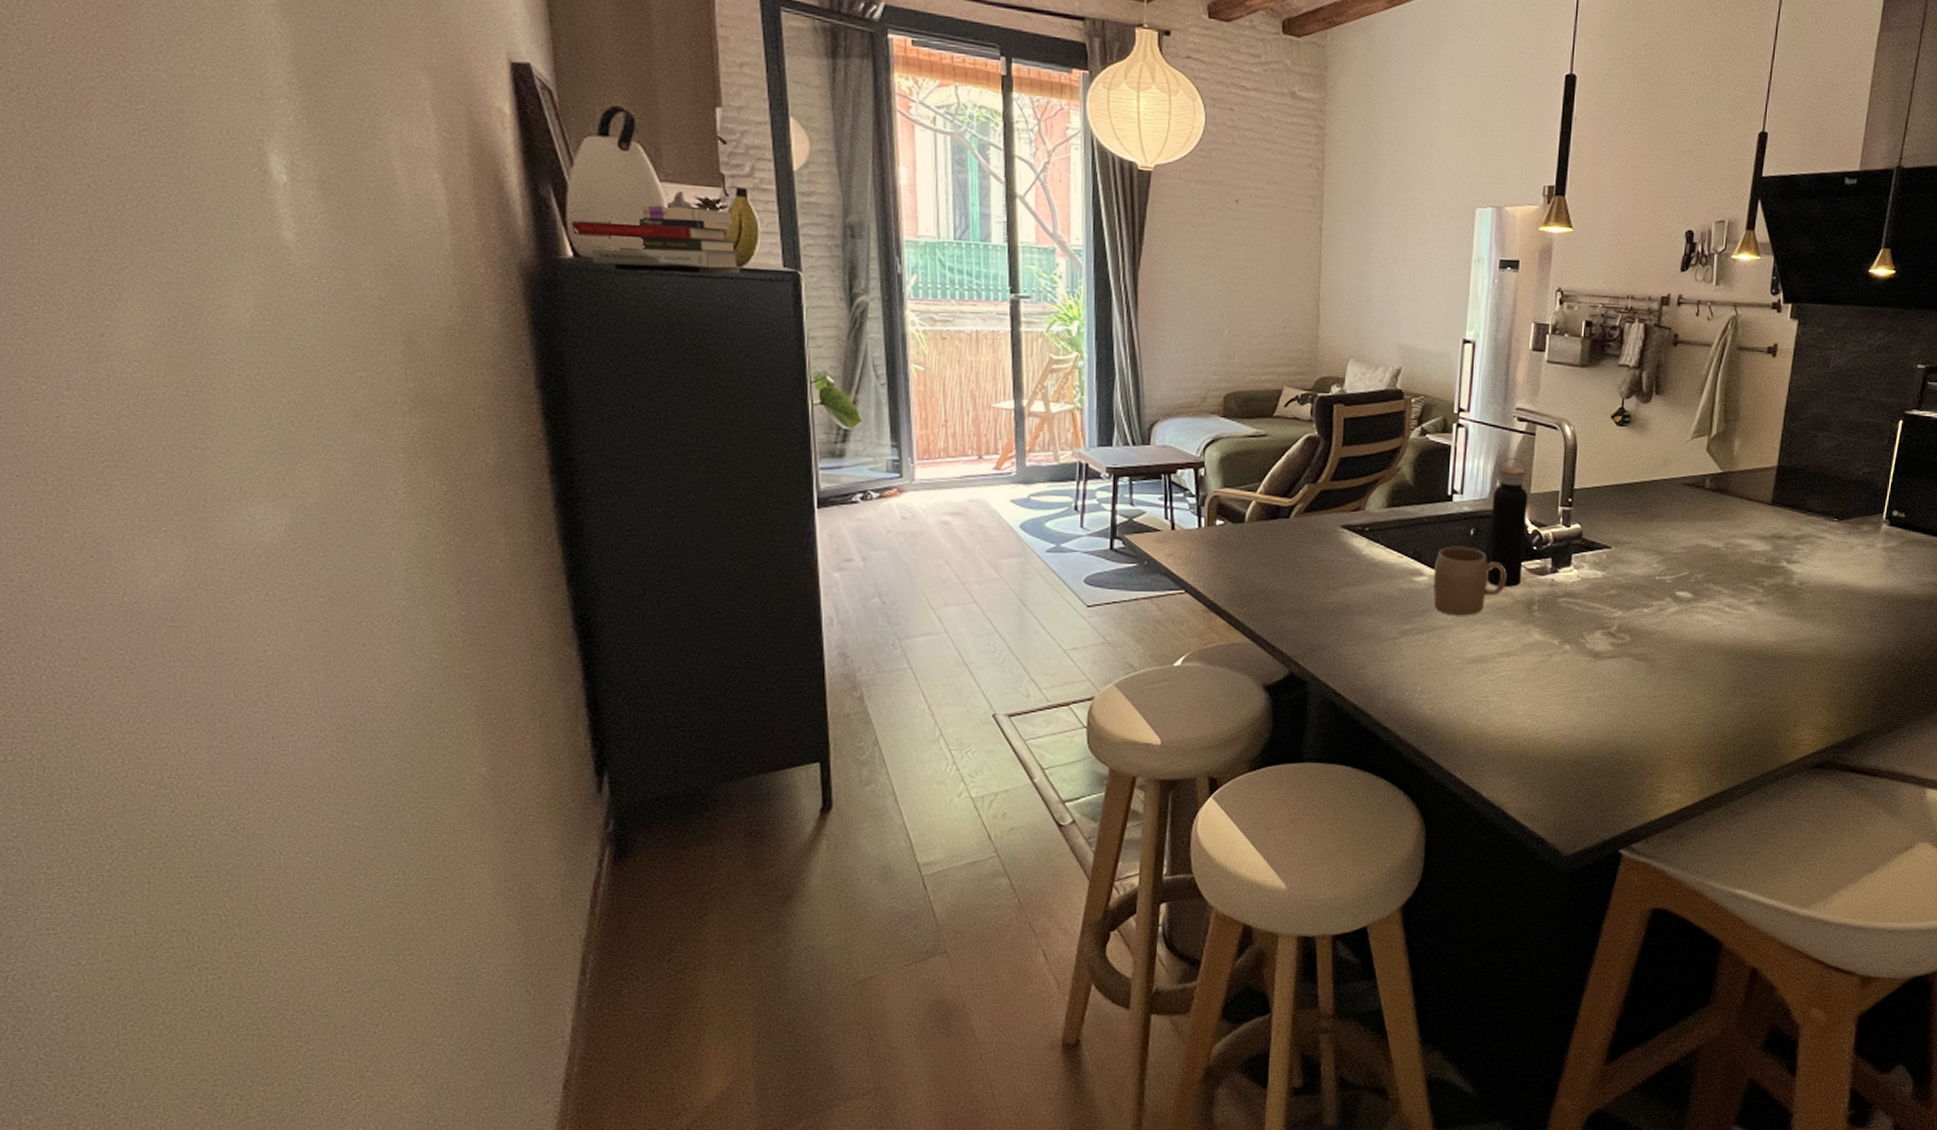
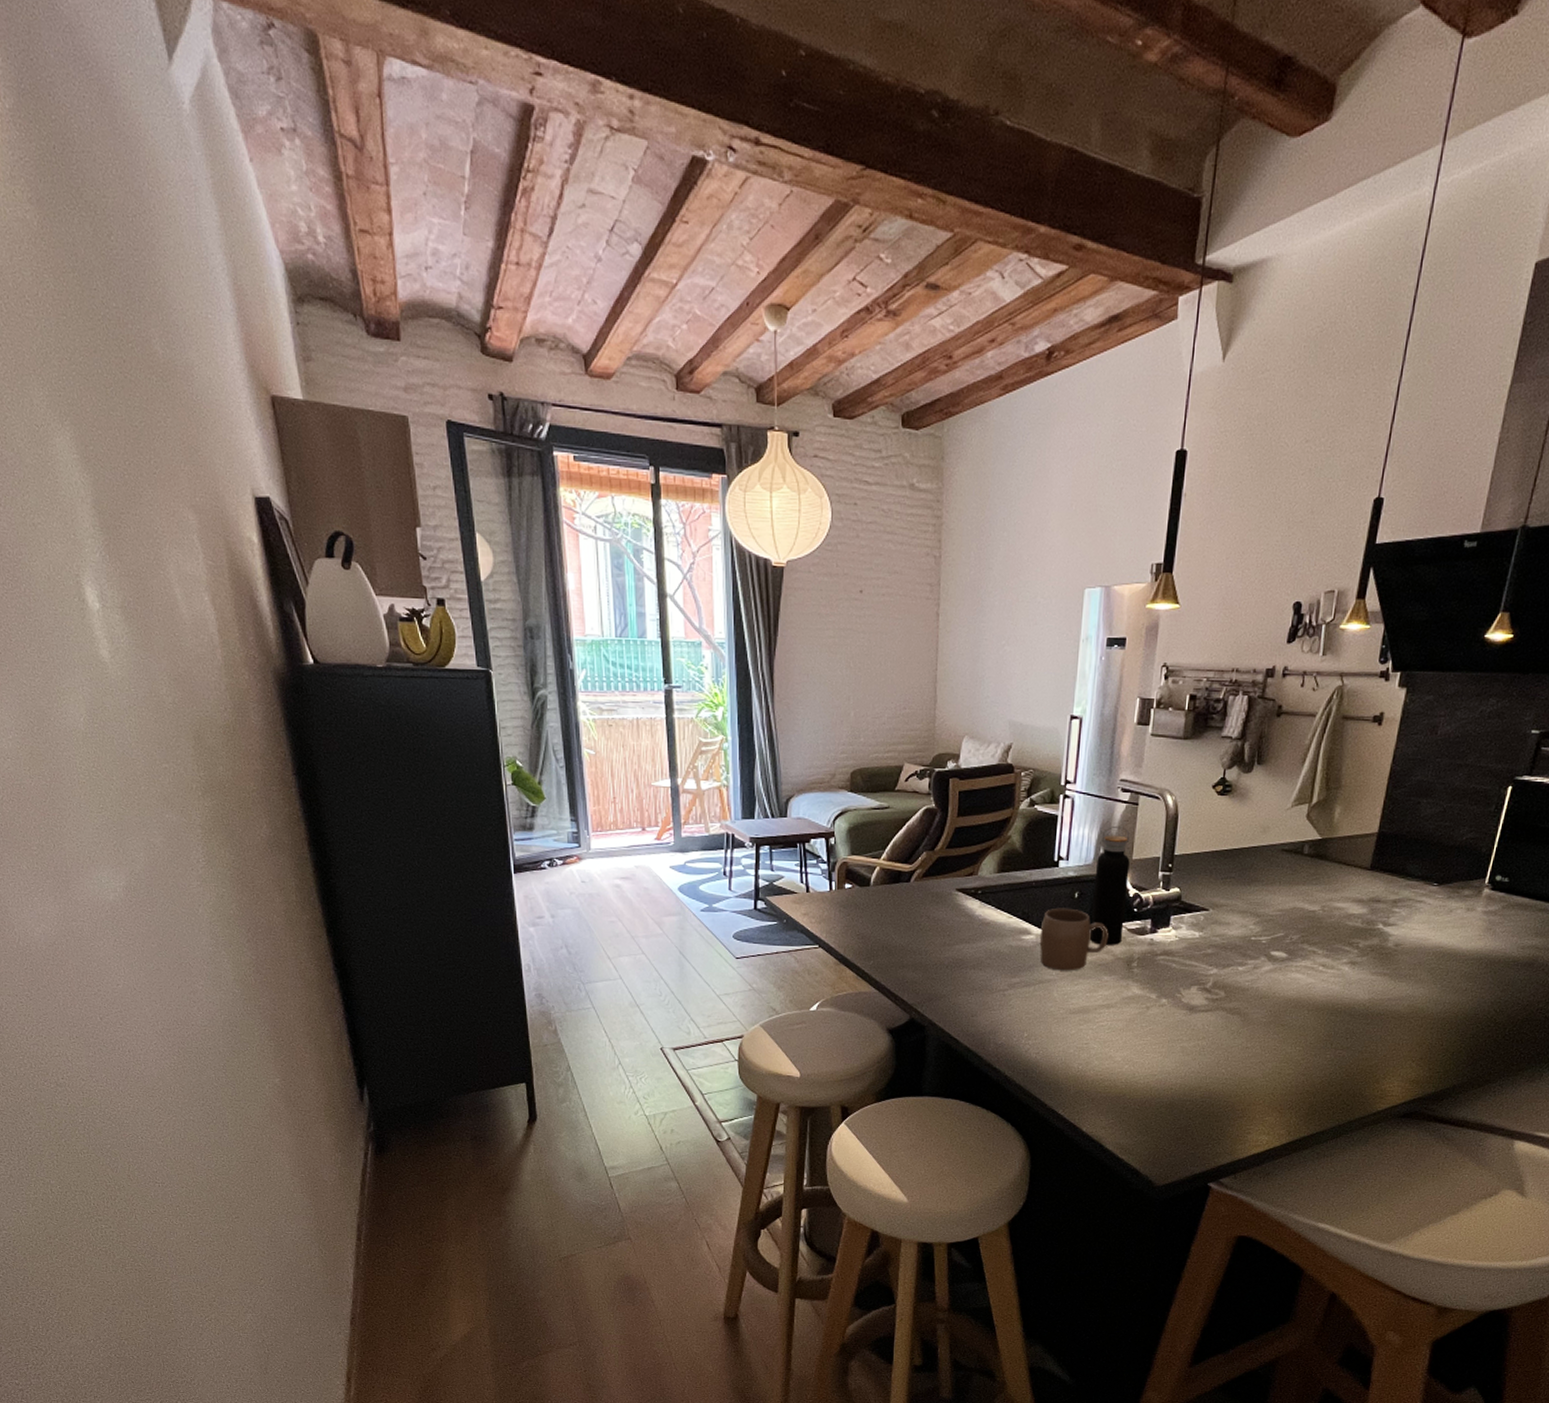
books: present [573,206,740,274] -> none [311,617,443,675]

